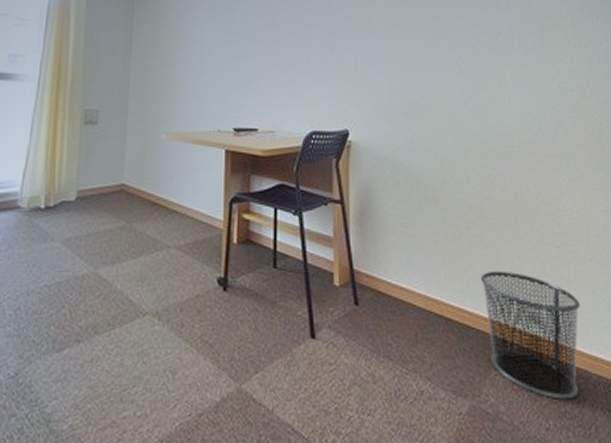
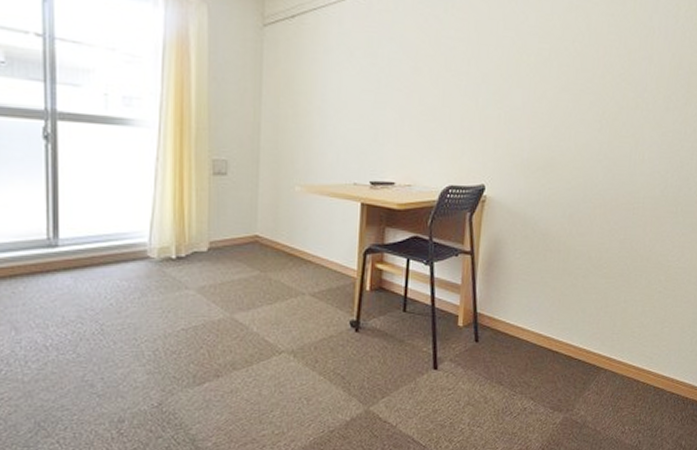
waste bin: present [480,270,581,400] -> none [586,312,670,411]

